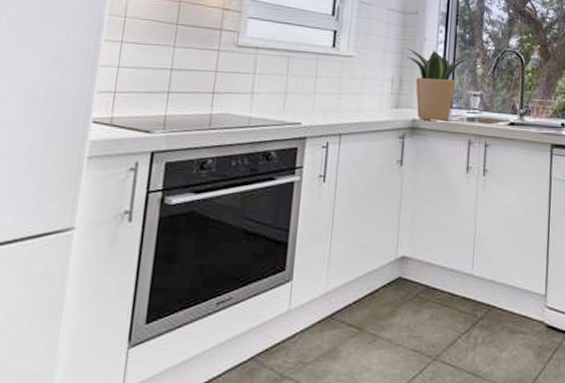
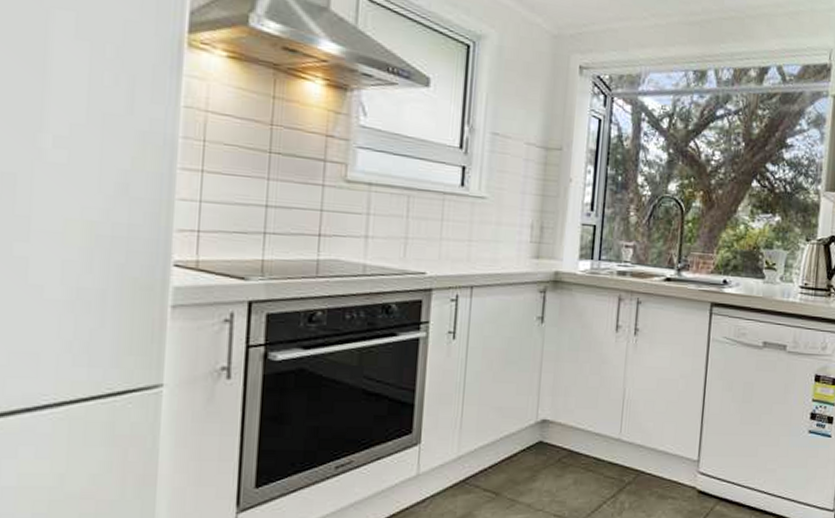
potted plant: present [406,48,472,121] -> none [548,190,624,275]

